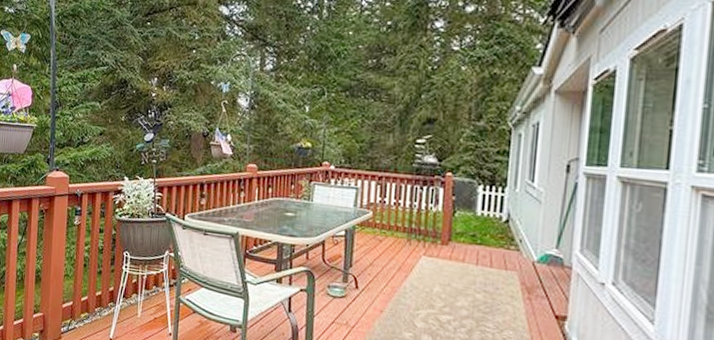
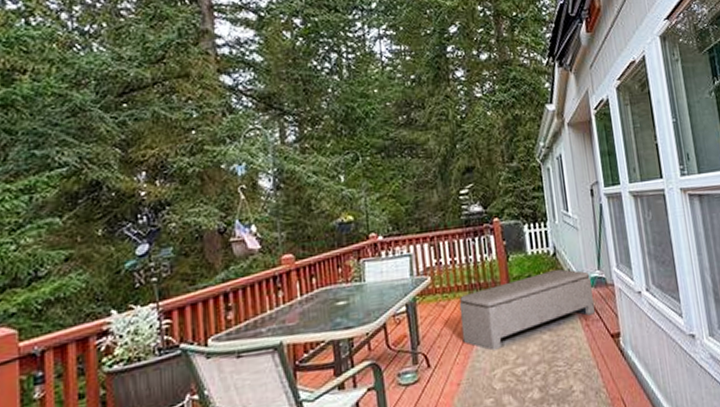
bench: none [393,235,545,294] -> present [459,269,595,351]

